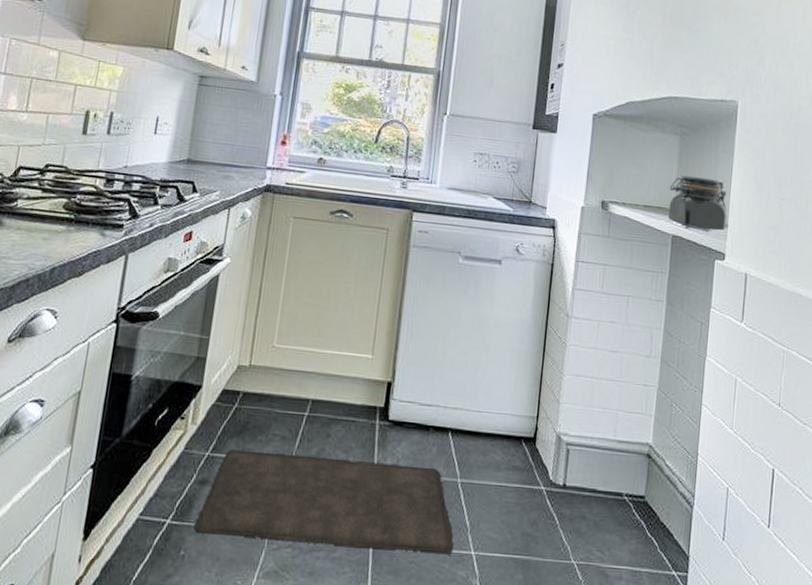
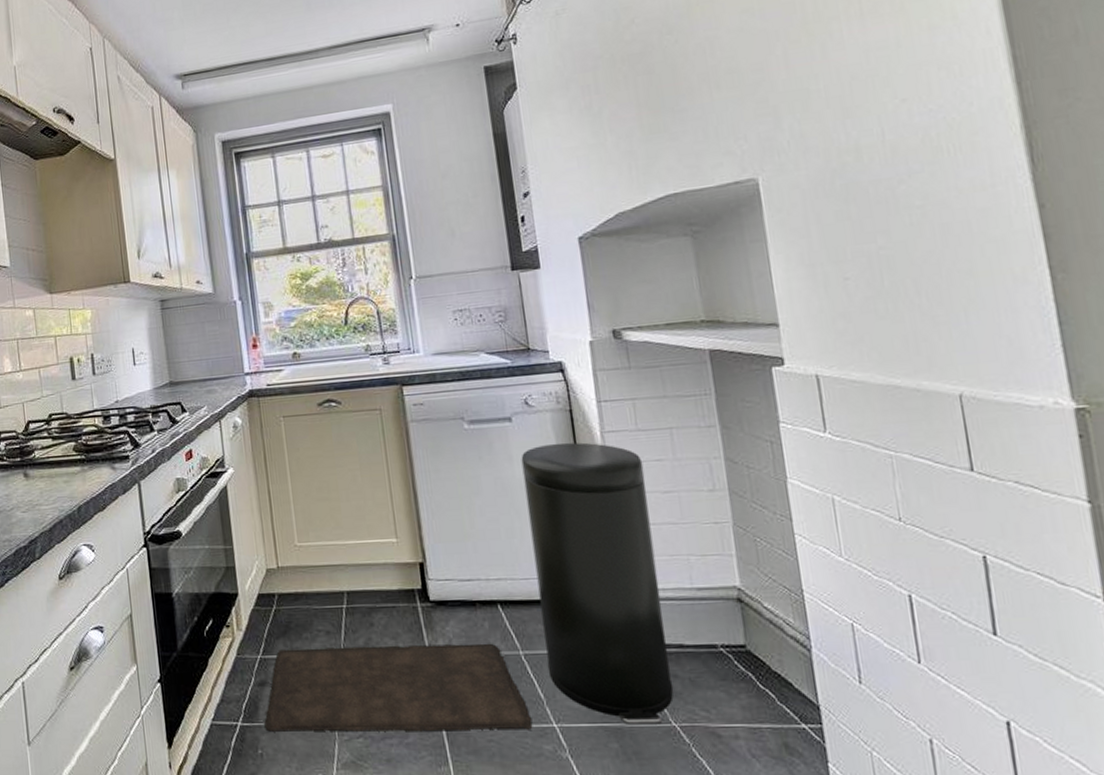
pedal bin: none [478,291,600,561] -> present [521,442,674,725]
jar: present [668,175,728,231] -> none [692,275,777,339]

